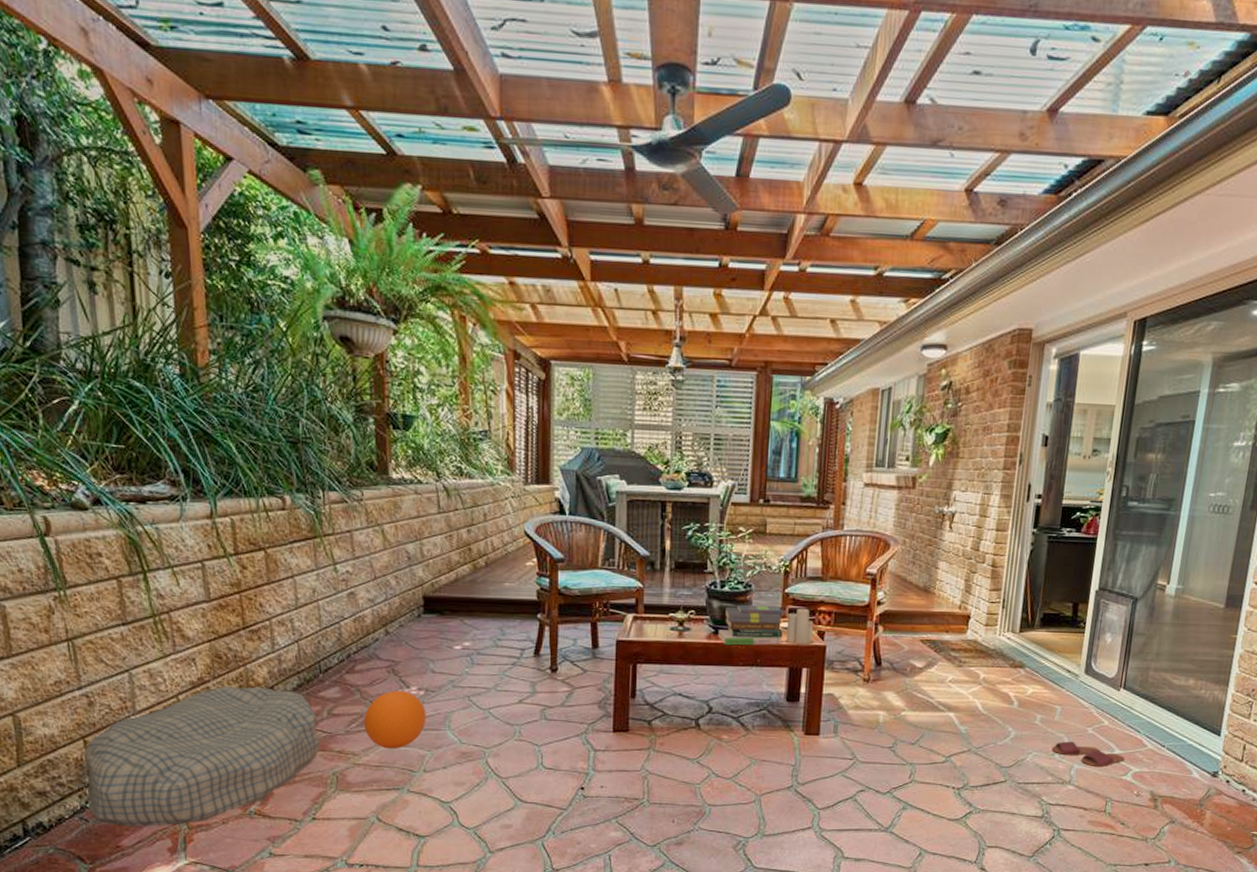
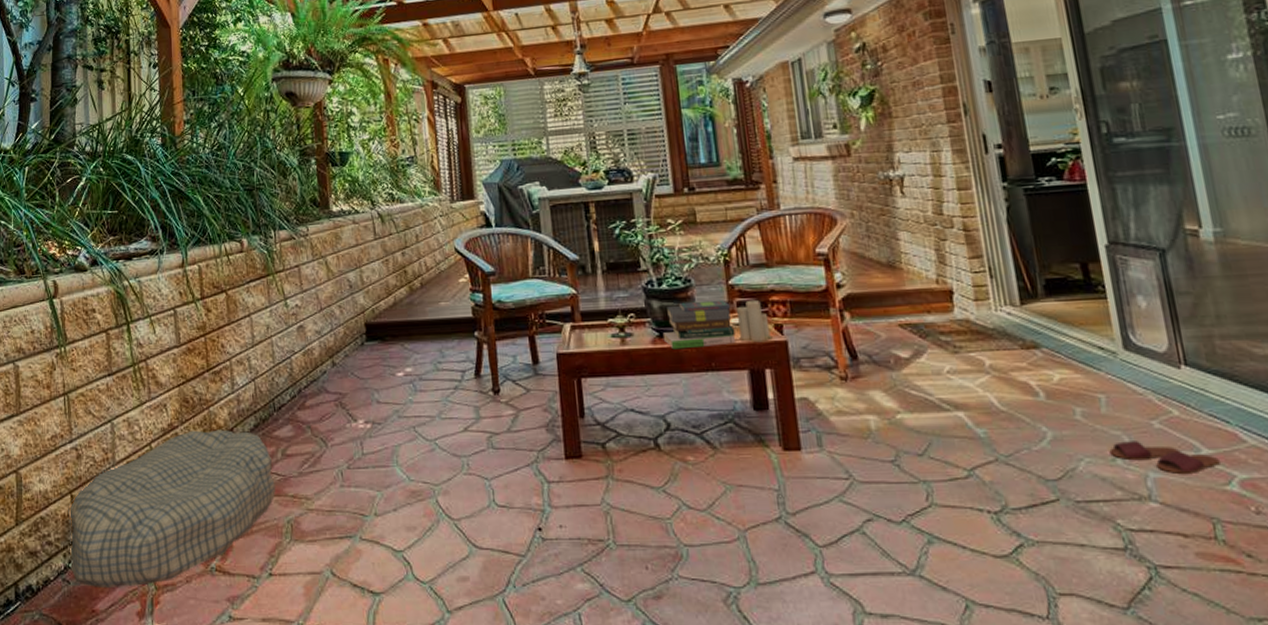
ball: present [363,690,426,749] -> none [315,425,375,491]

